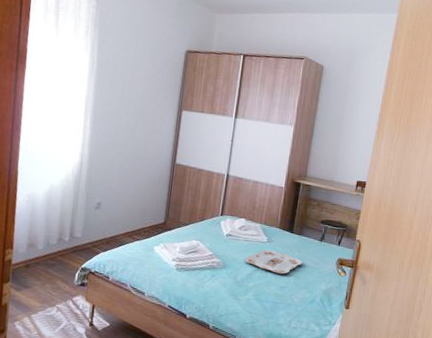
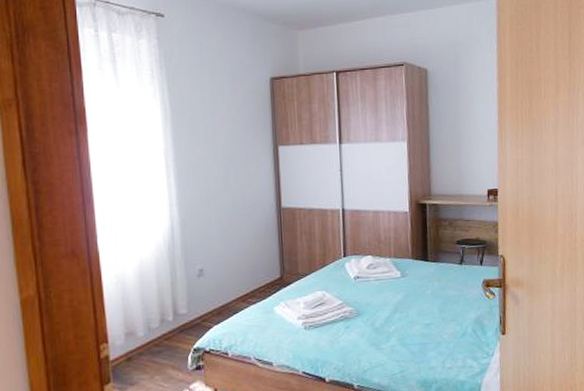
serving tray: present [245,249,303,274] -> none [380,285,445,311]

